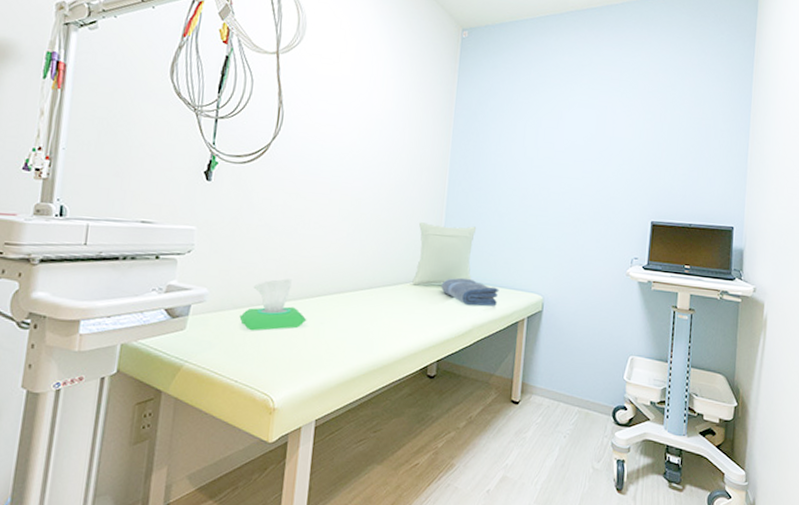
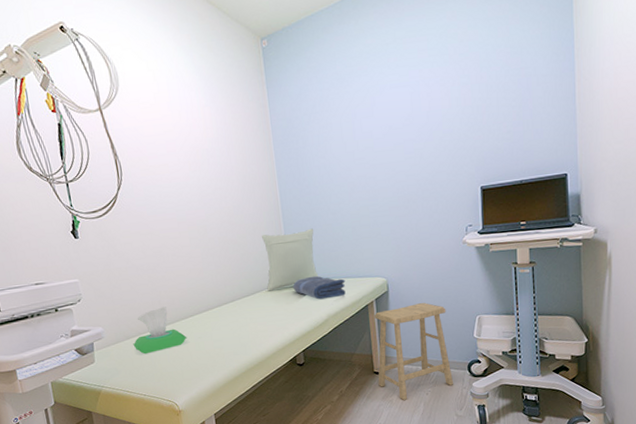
stool: none [513,330,599,440] -> present [375,303,454,400]

